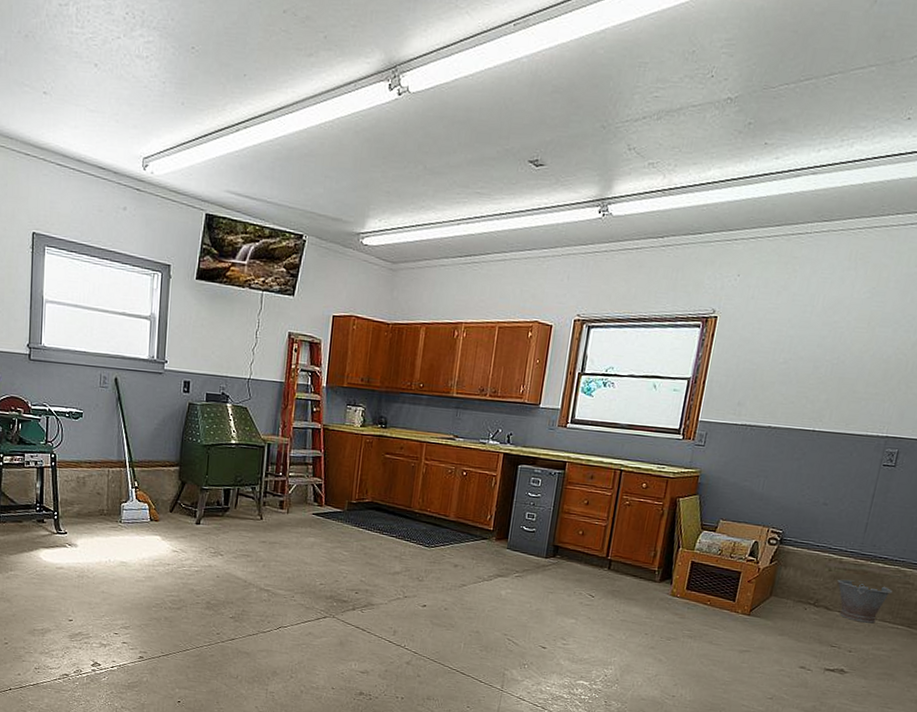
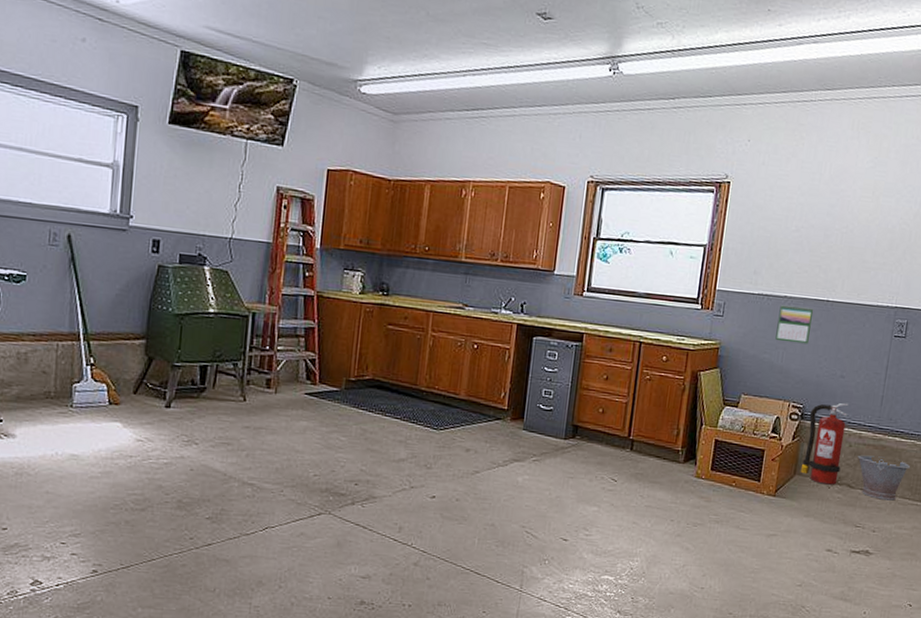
calendar: none [757,435,799,473] -> present [775,305,814,344]
fire extinguisher: none [776,529,831,607] -> present [800,403,849,485]

